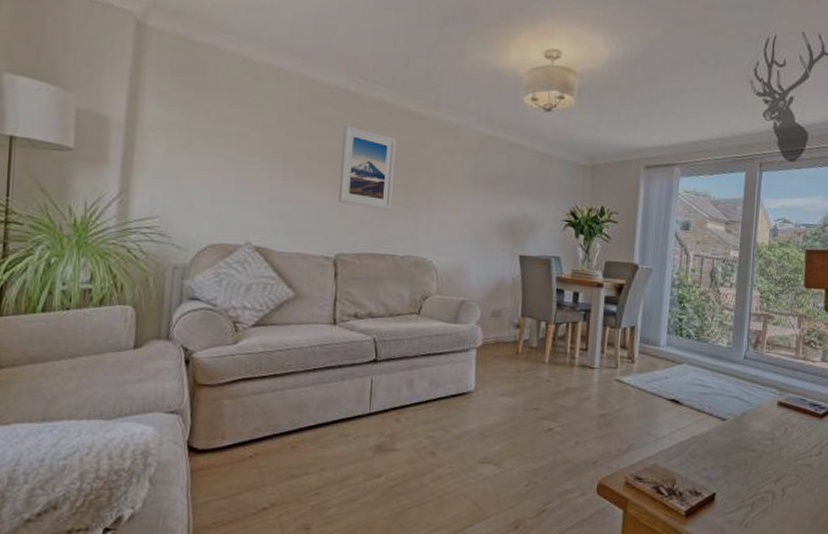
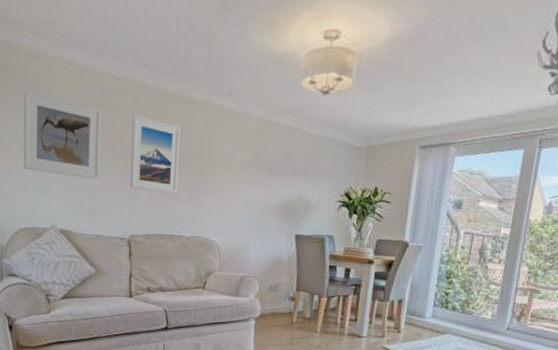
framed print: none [216,93,310,192] -> present [23,89,102,180]

